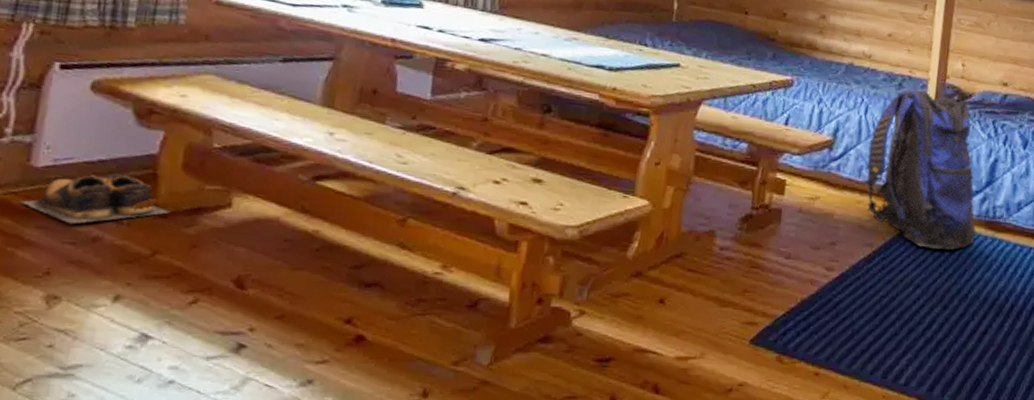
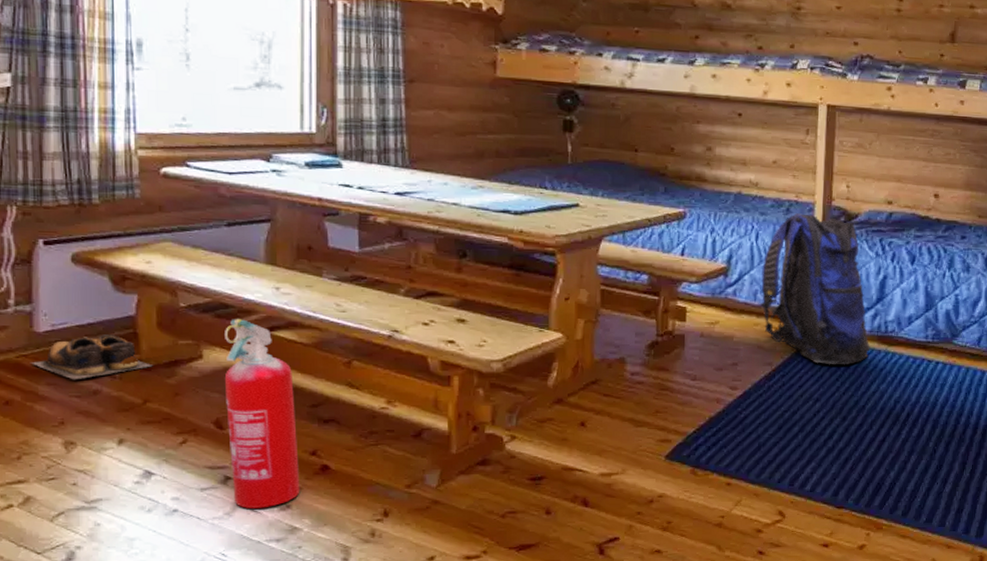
fire extinguisher: none [246,164,336,383] -> present [224,319,300,508]

